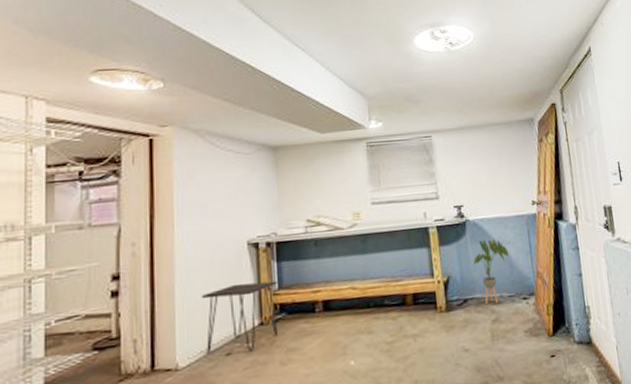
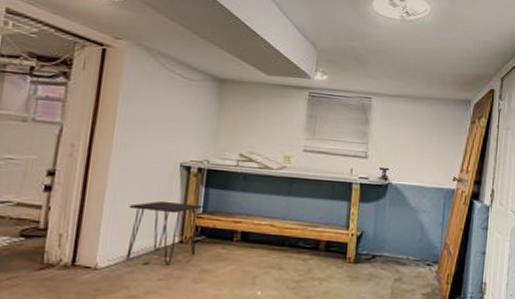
house plant: present [473,239,510,304] -> none [387,204,423,265]

